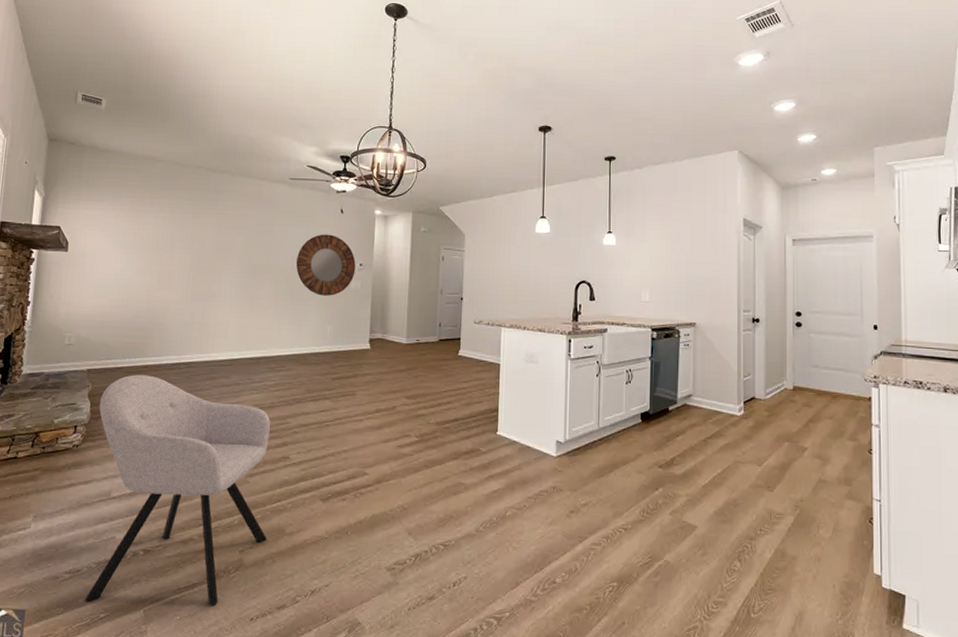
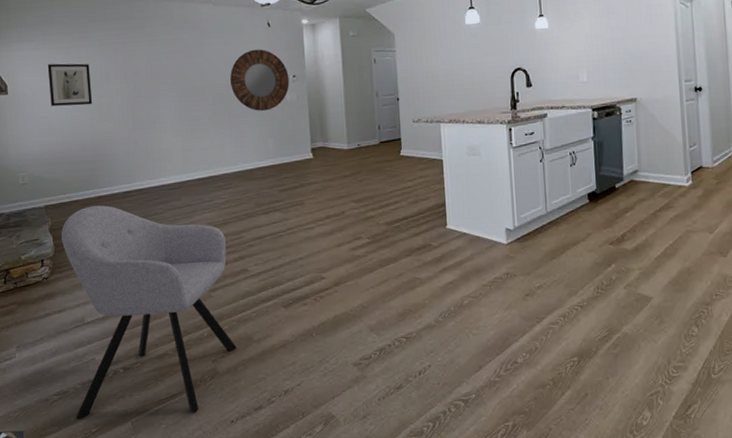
wall art: none [110,226,156,271] -> present [47,63,93,106]

